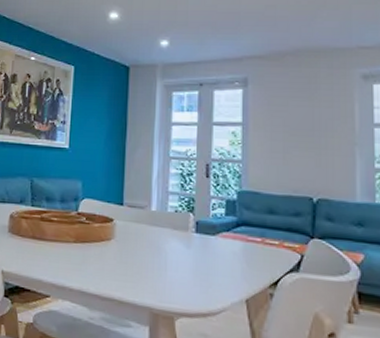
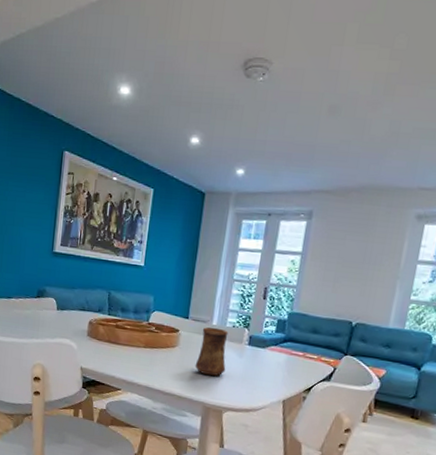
cup: none [135,213,173,273] -> present [195,327,229,376]

